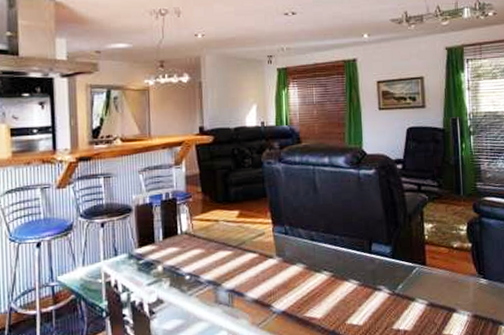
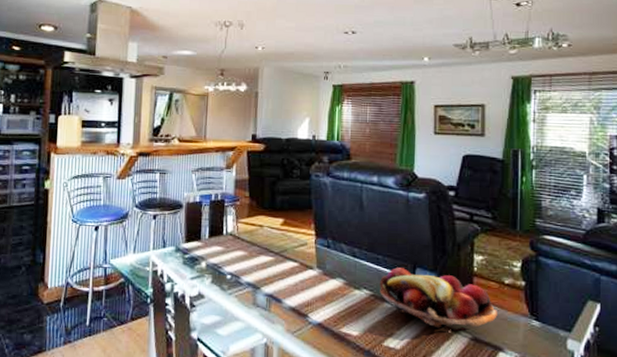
fruit basket: none [339,245,449,299] -> present [380,267,498,331]

